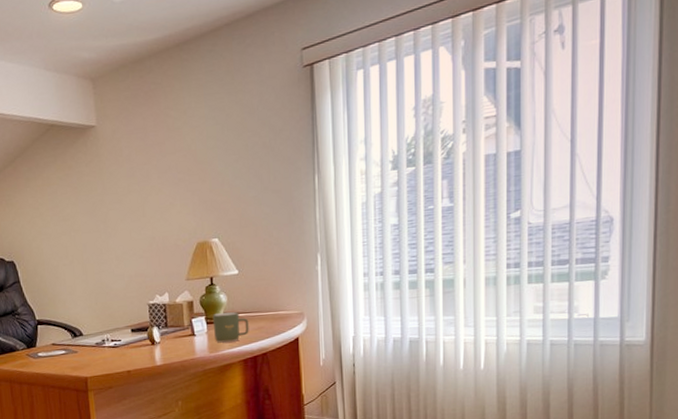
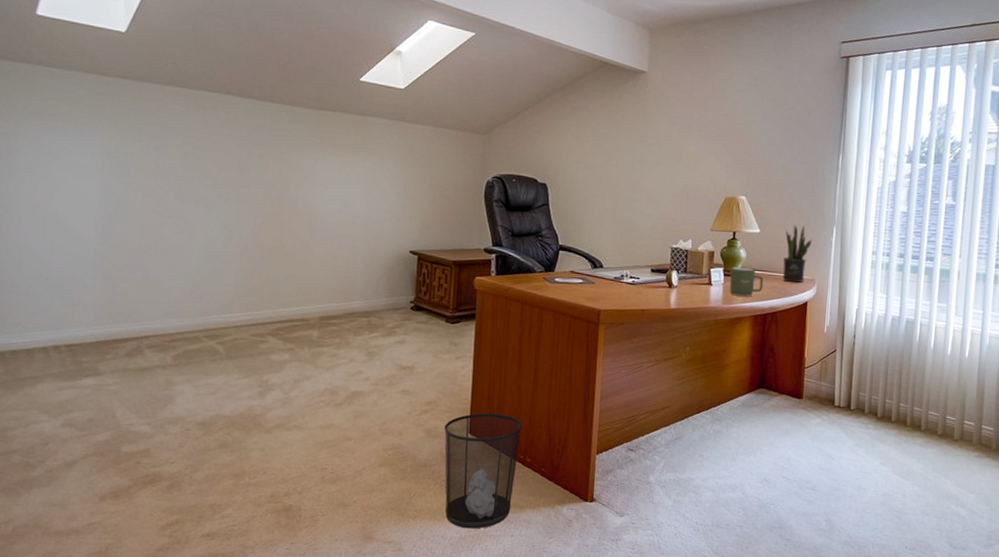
potted plant: none [266,258,296,320] -> present [782,225,812,283]

